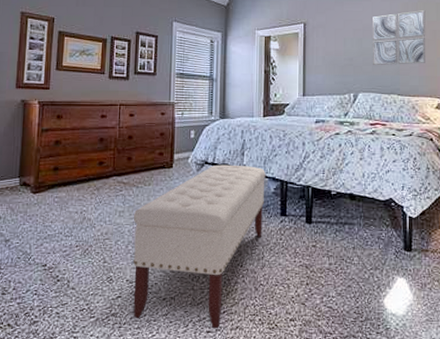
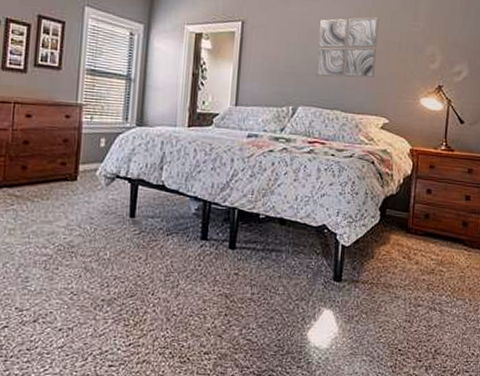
bench: present [132,164,265,329] -> none [22,179,187,363]

